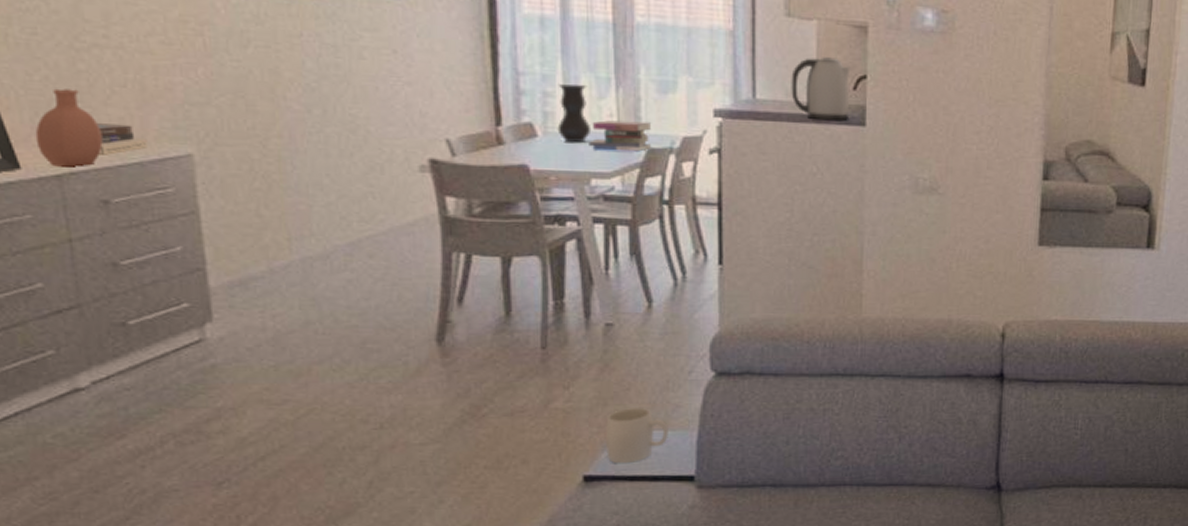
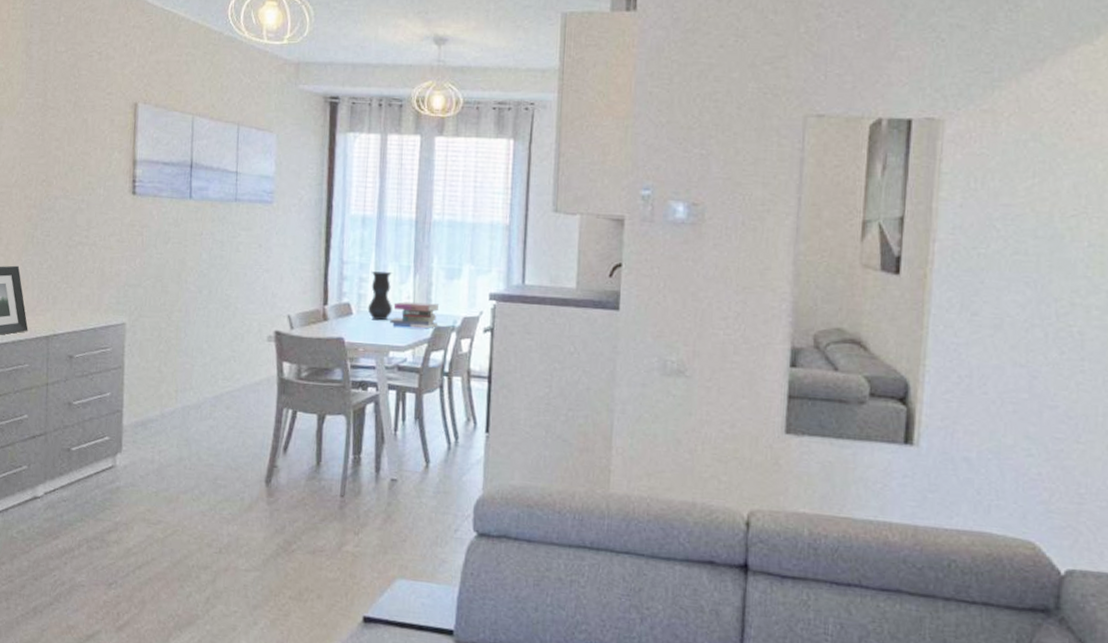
decorative vase: present [35,88,103,168] -> none [38,274,76,331]
books: present [97,122,148,155] -> none [71,298,100,323]
mug: present [604,408,668,464] -> none [382,558,435,611]
kettle: present [791,57,851,121] -> none [555,247,608,306]

